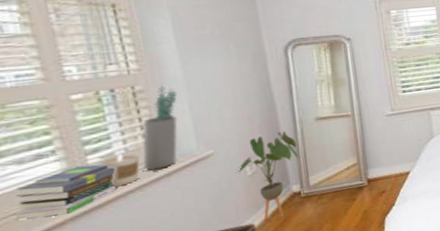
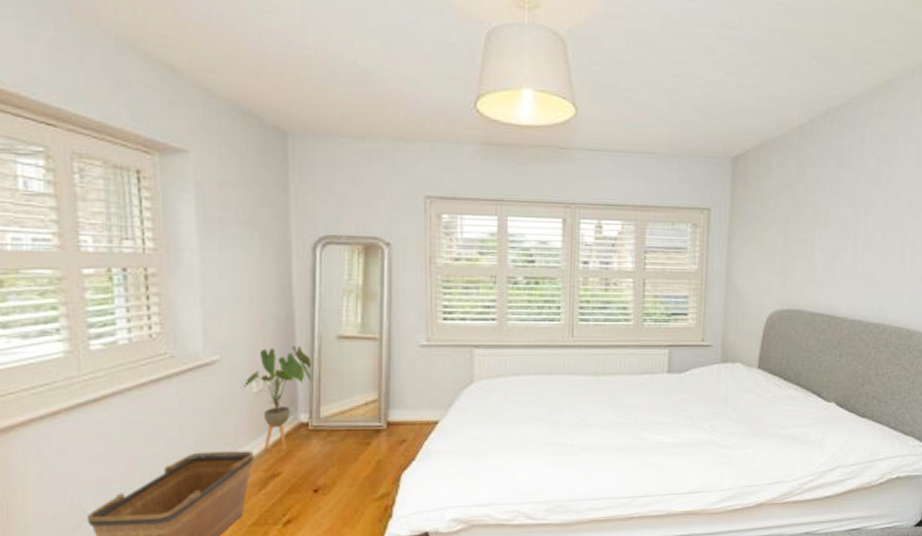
books: present [14,164,117,221] -> none [12,351,116,404]
candle: present [99,153,140,187] -> none [101,343,143,381]
vase: present [142,85,178,171] -> none [145,270,191,370]

